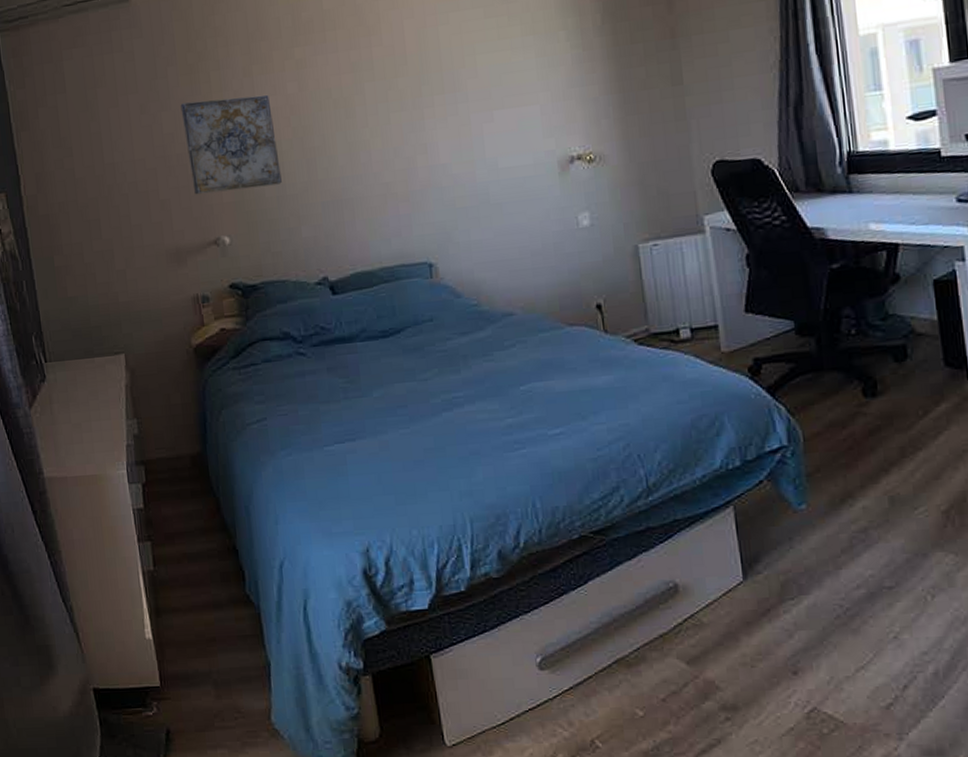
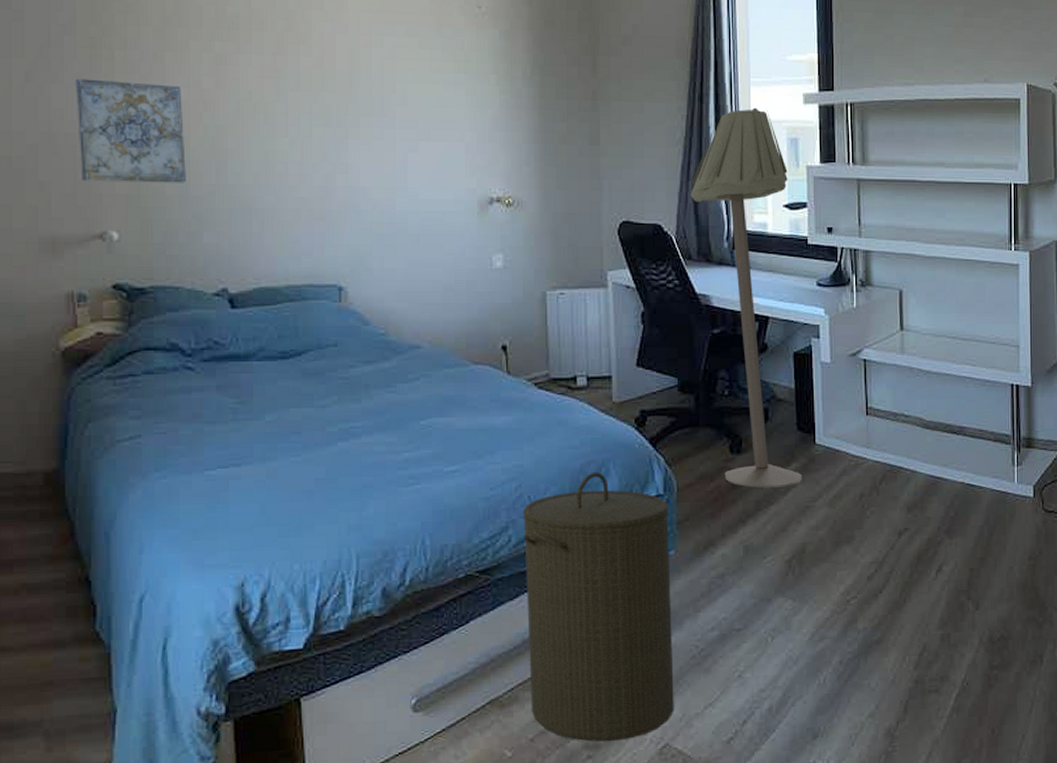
laundry hamper: none [633,425,820,704] -> present [523,471,674,742]
floor lamp: none [791,13,956,433] -> present [690,107,802,488]

